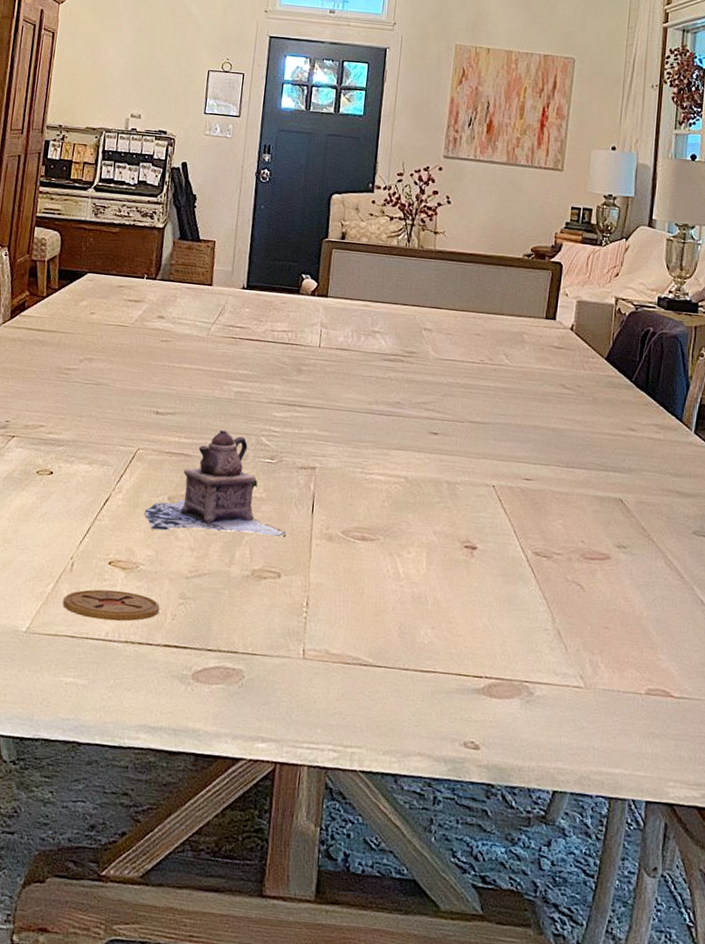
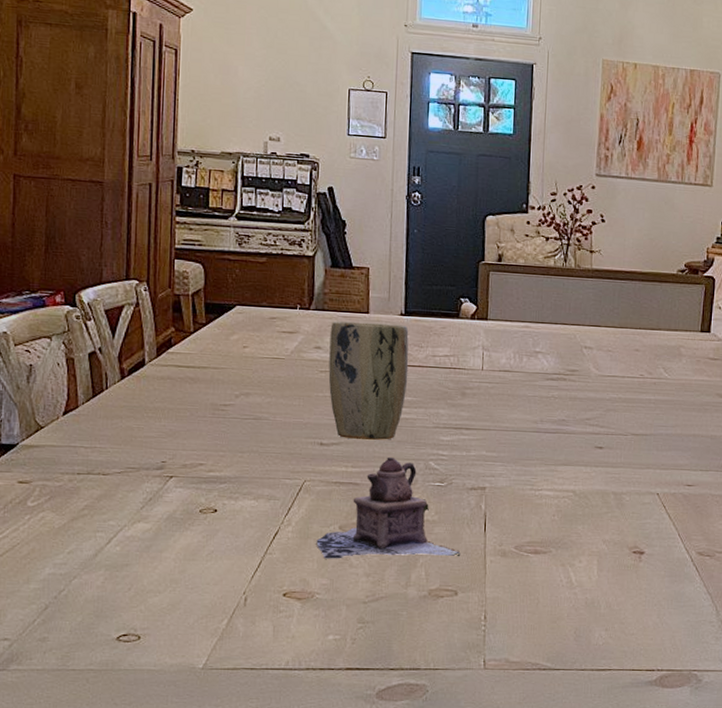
coaster: present [63,589,160,622] -> none [239,620,339,650]
plant pot: none [168,292,249,413] -> present [328,321,409,440]

